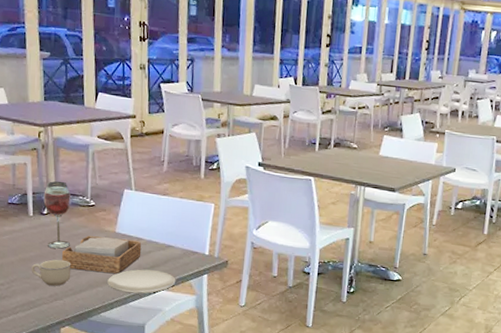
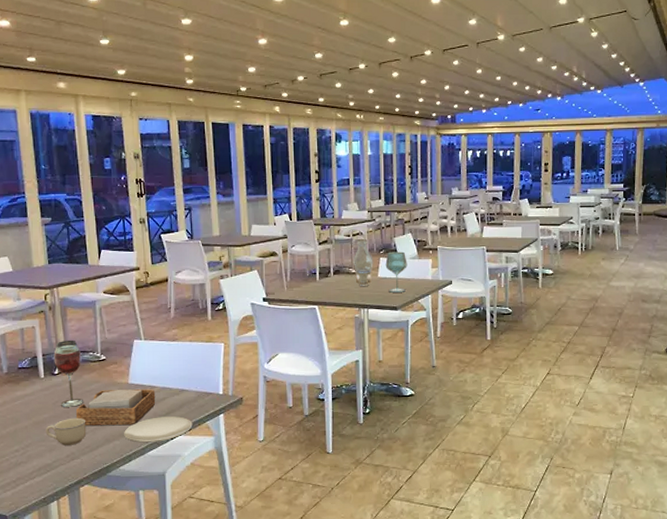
vase: none [354,113,377,164] -> present [352,239,374,287]
wine glass: none [388,130,412,175] -> present [385,251,407,293]

